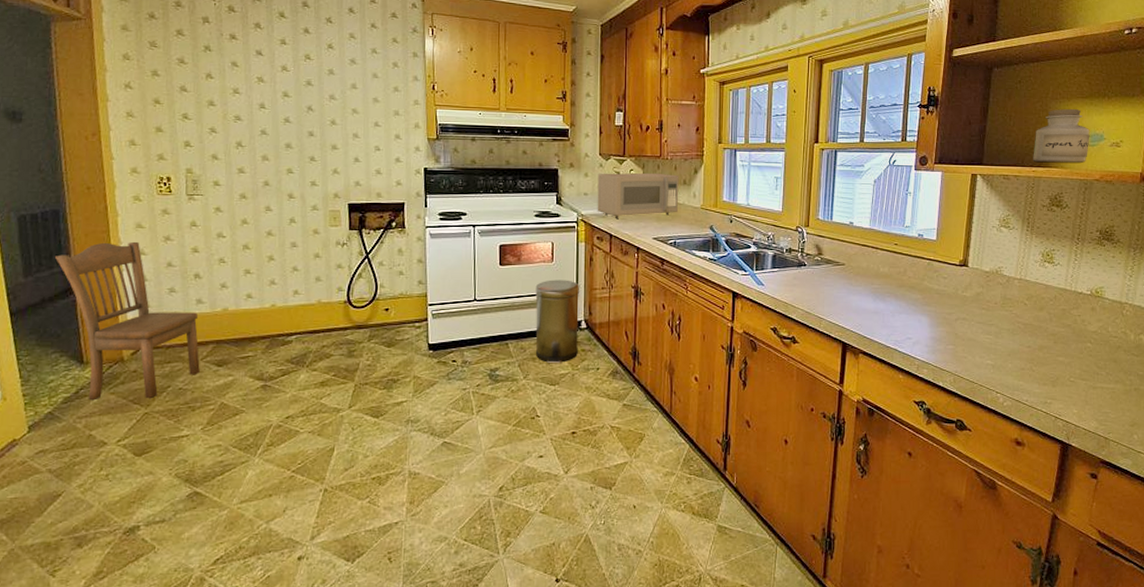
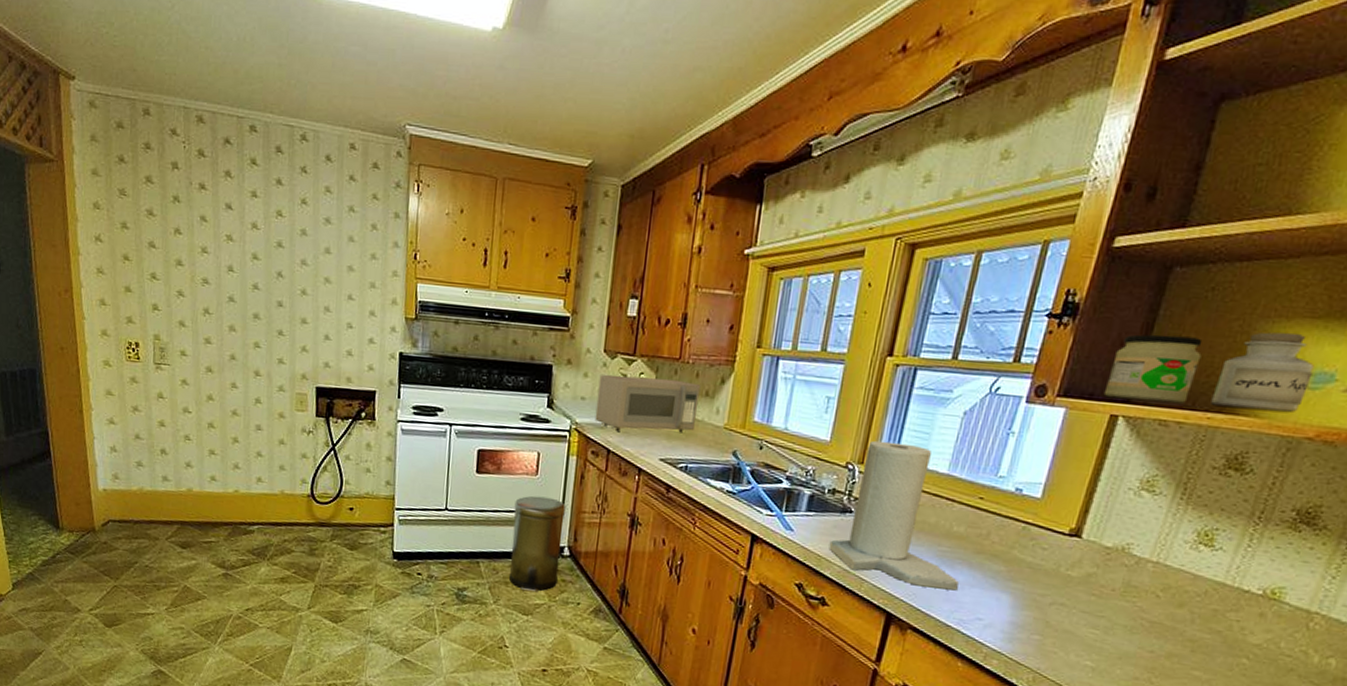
dining chair: present [55,241,200,399] -> none [33,408,165,572]
paper towel: none [792,207,890,318] -> present [829,440,959,591]
jar: none [964,115,1021,163] -> present [1103,334,1203,405]

